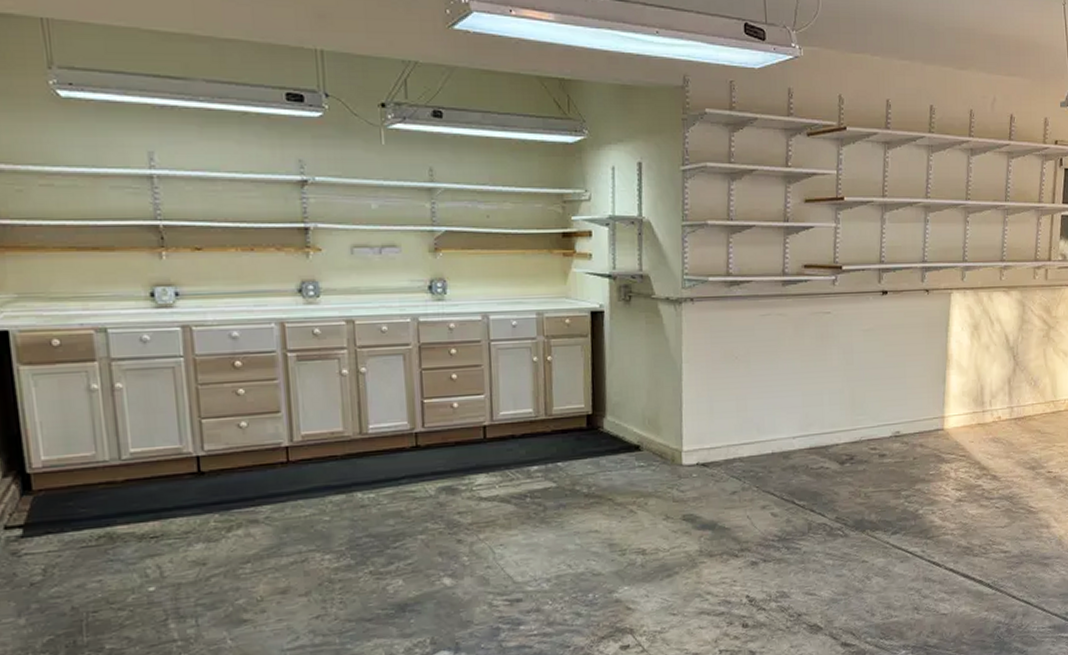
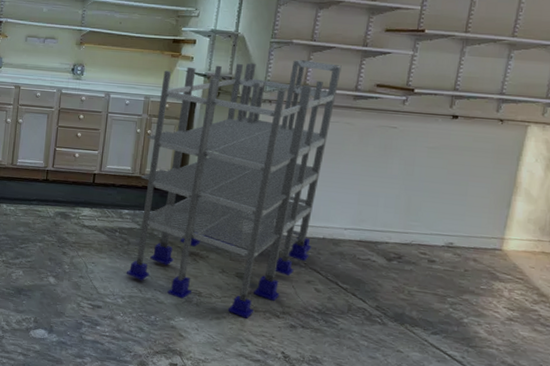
shelving unit: none [546,244,765,568] -> present [126,60,342,319]

